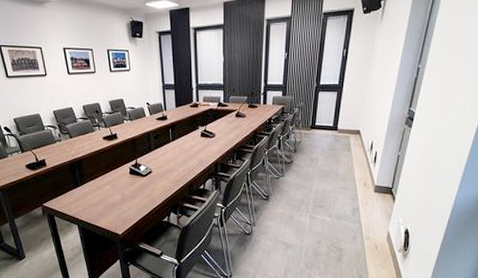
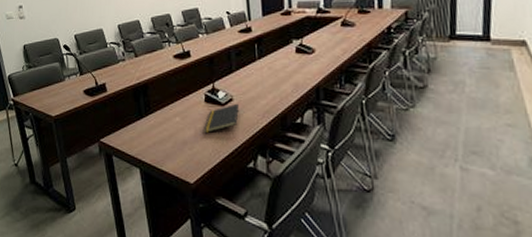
notepad: none [129,174,157,197] -> present [204,103,239,133]

